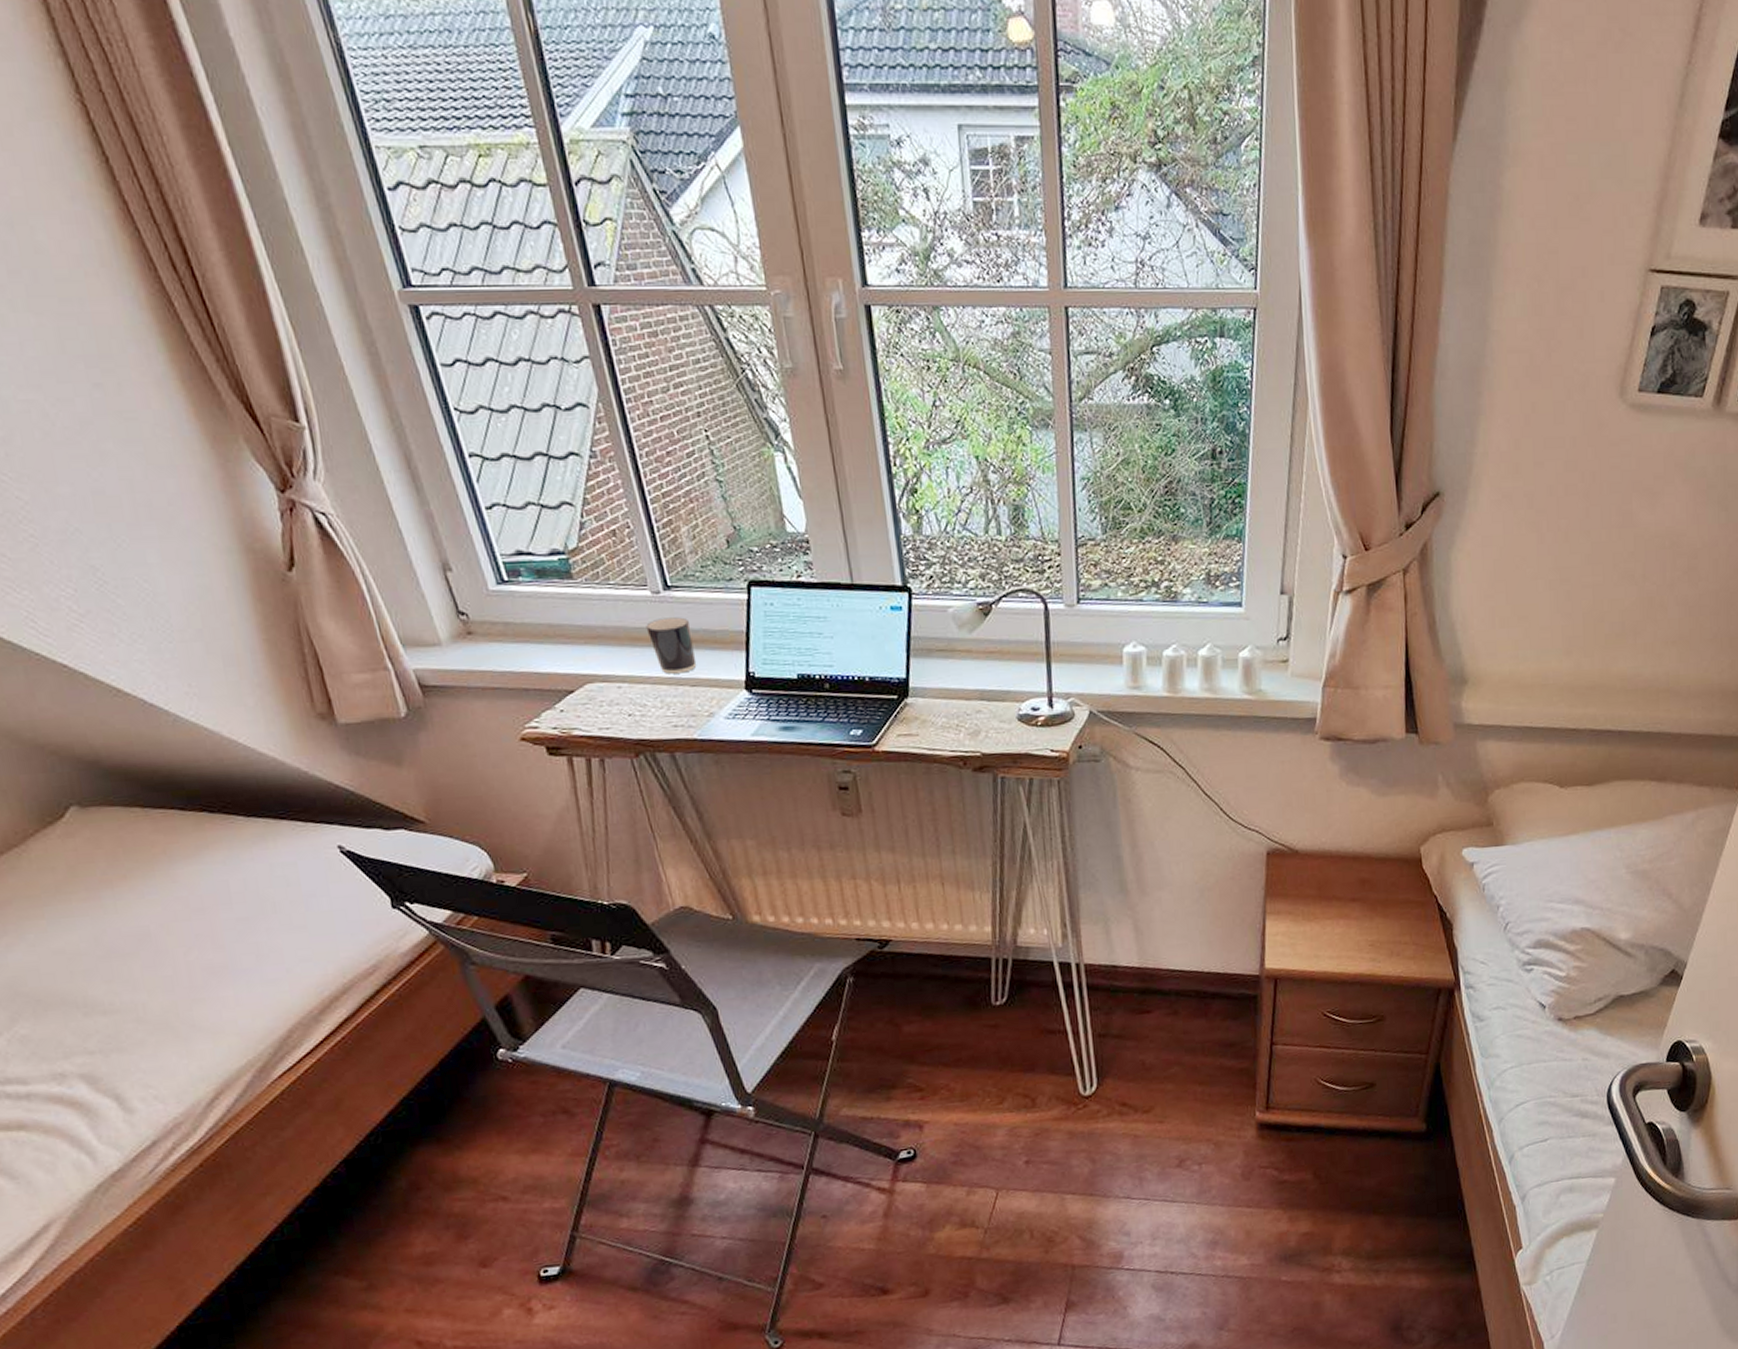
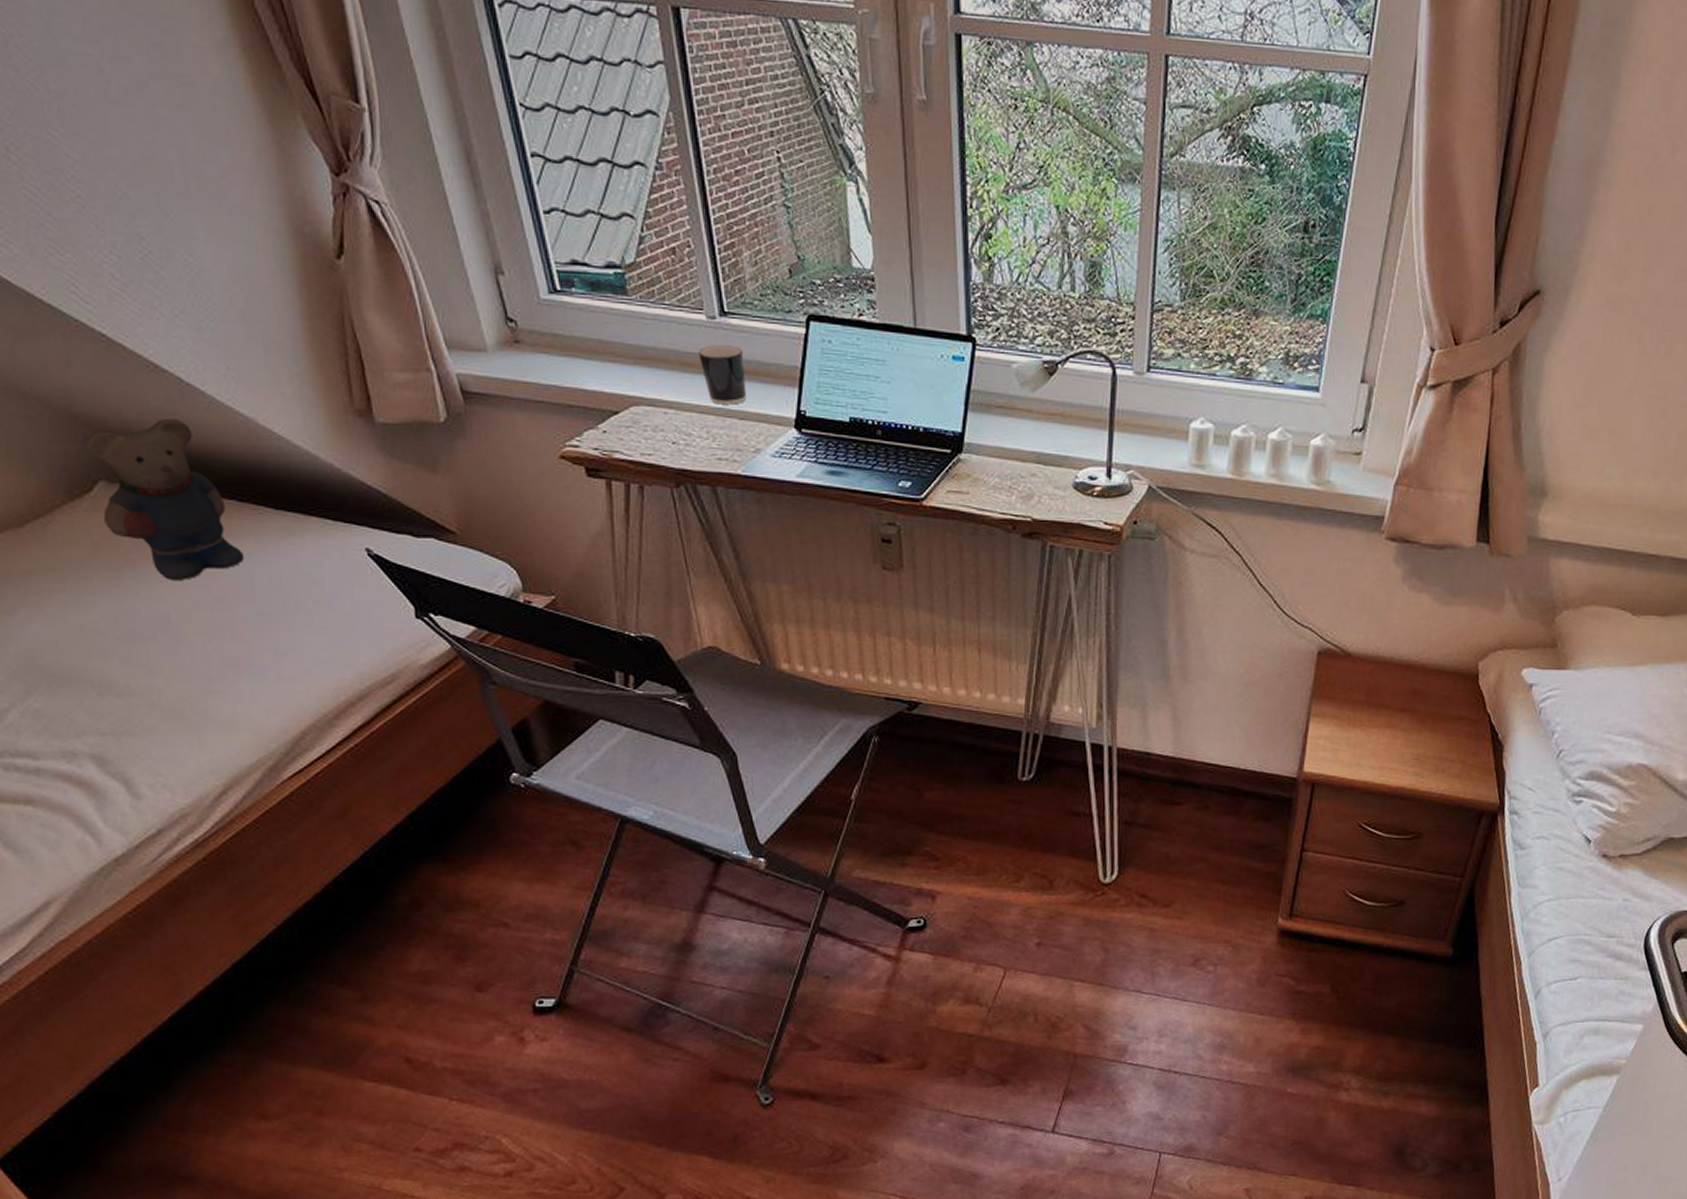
teddy bear: none [52,738,220,896] -> present [83,417,245,580]

